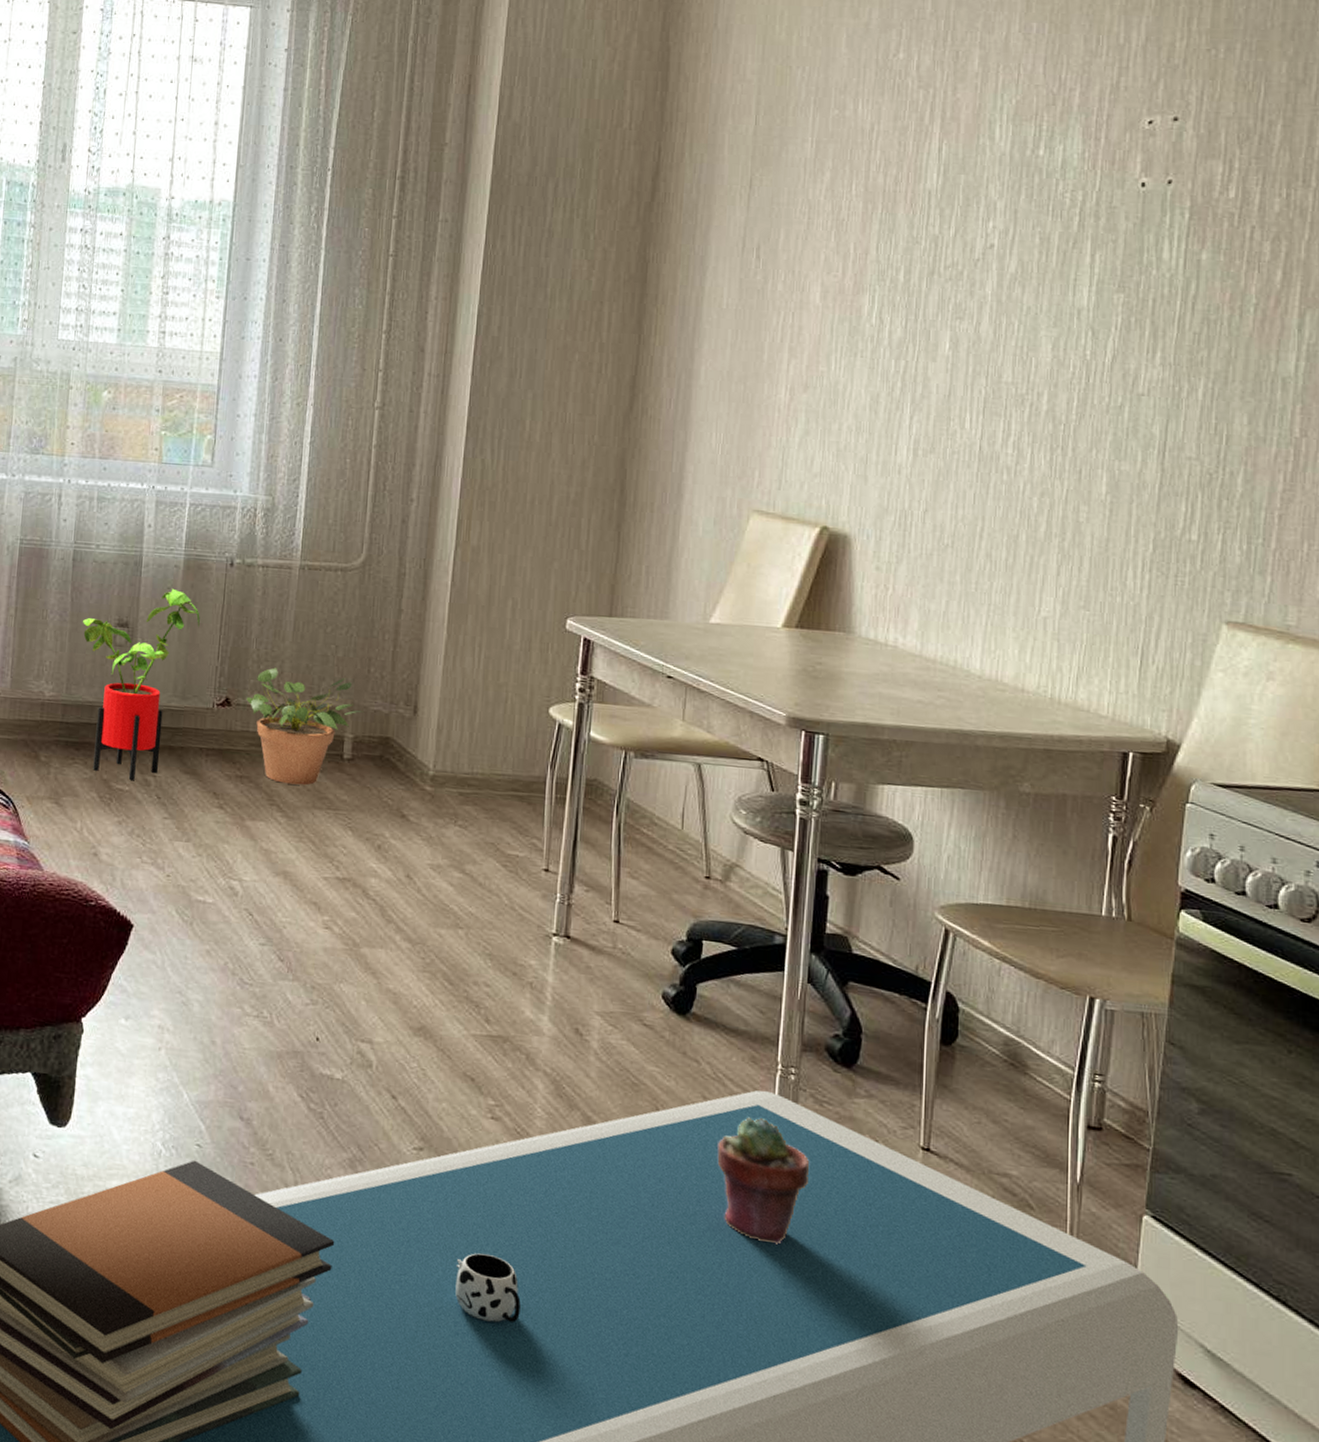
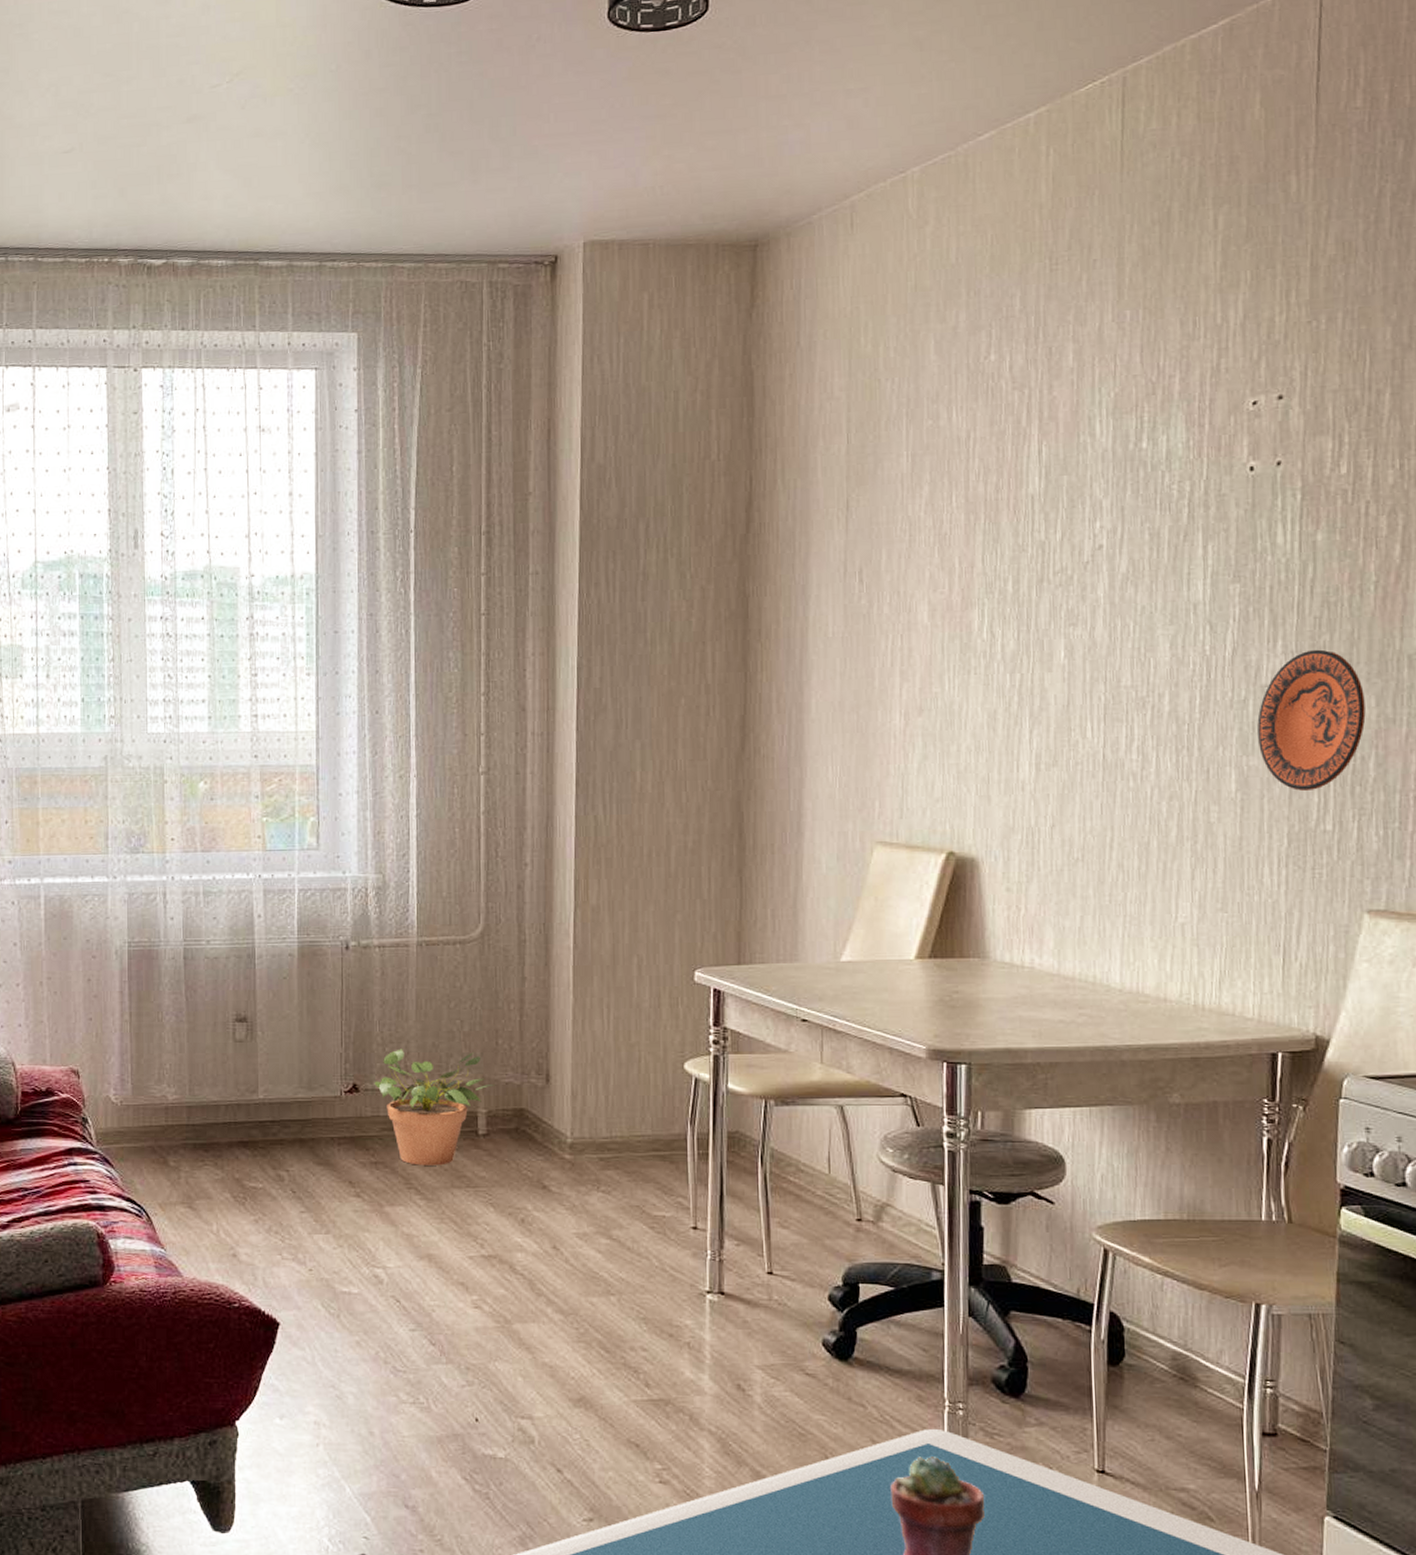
house plant: present [83,588,200,780] -> none [200,978,320,1176]
decorative plate: none [1131,364,1237,500] -> present [1257,649,1366,791]

